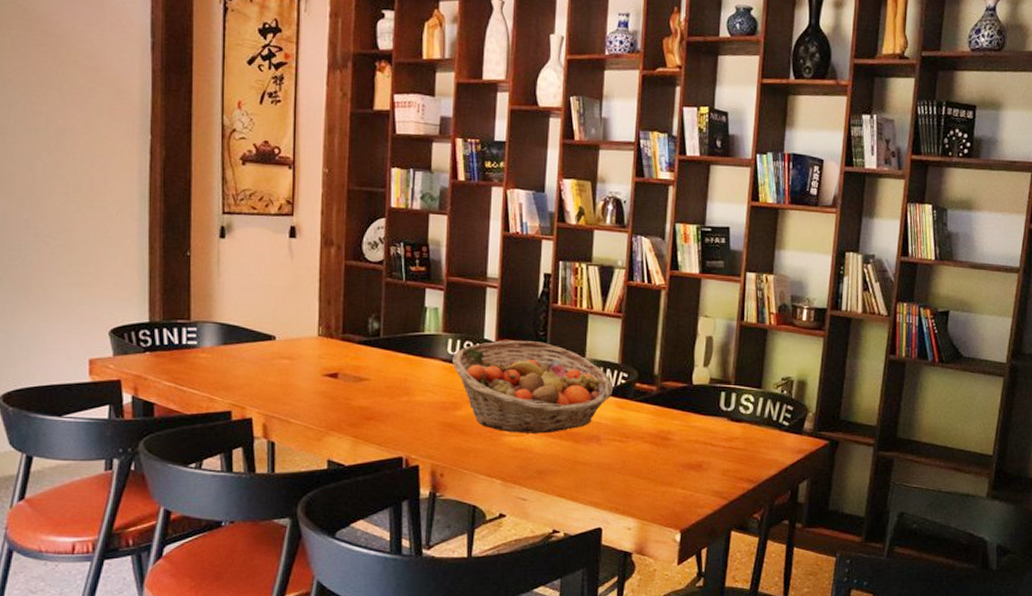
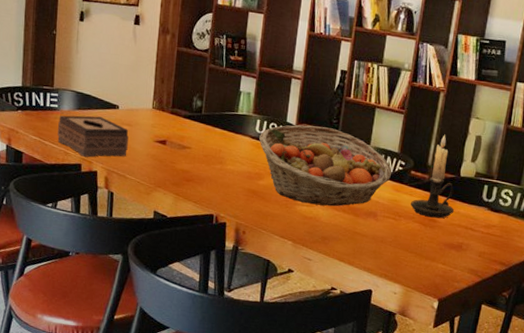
tissue box: none [199,351,290,402] -> present [57,115,129,158]
candle holder: none [639,338,689,435] -> present [411,134,454,219]

